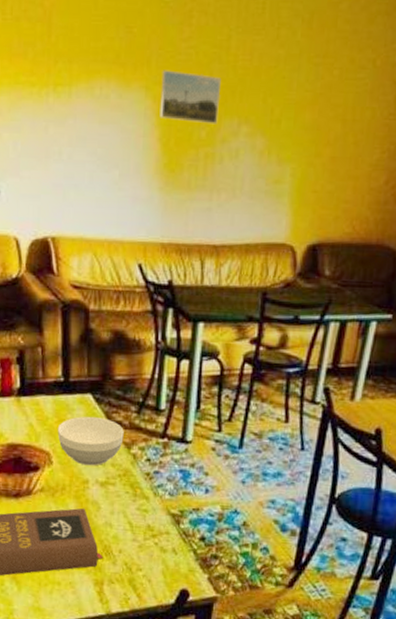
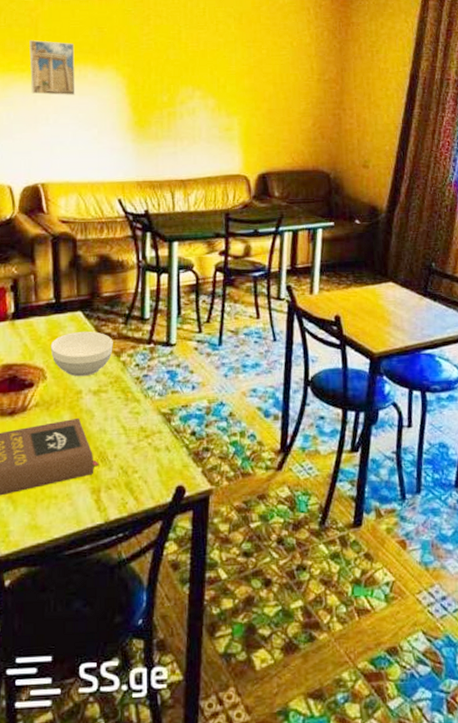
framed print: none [41,42,96,122] -> present [29,40,75,95]
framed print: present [159,70,221,124] -> none [129,55,176,92]

